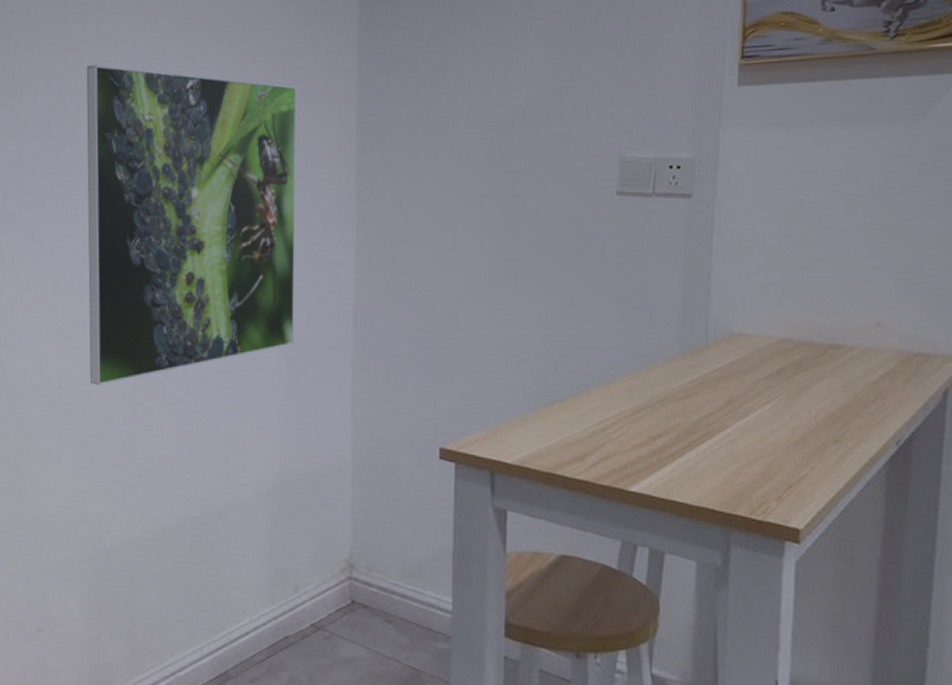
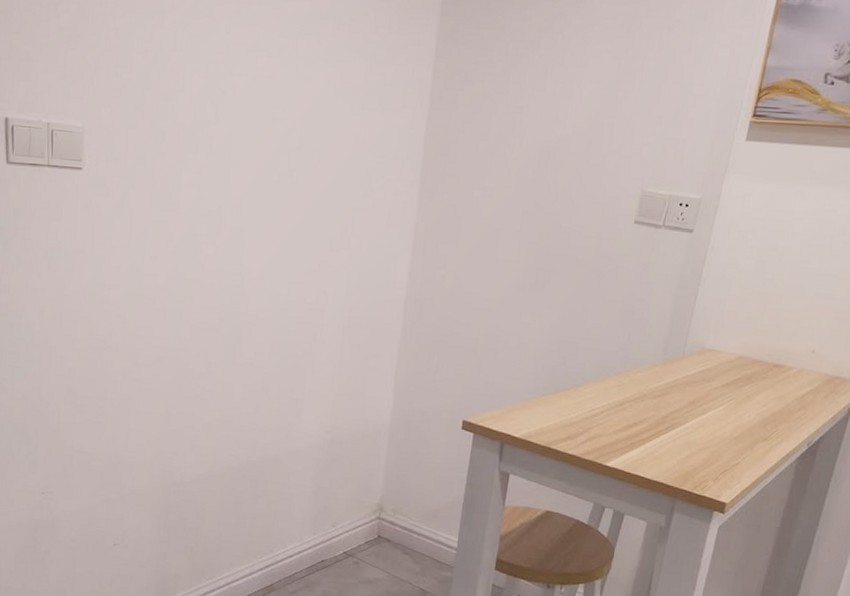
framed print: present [86,65,297,385] -> none [169,43,376,344]

